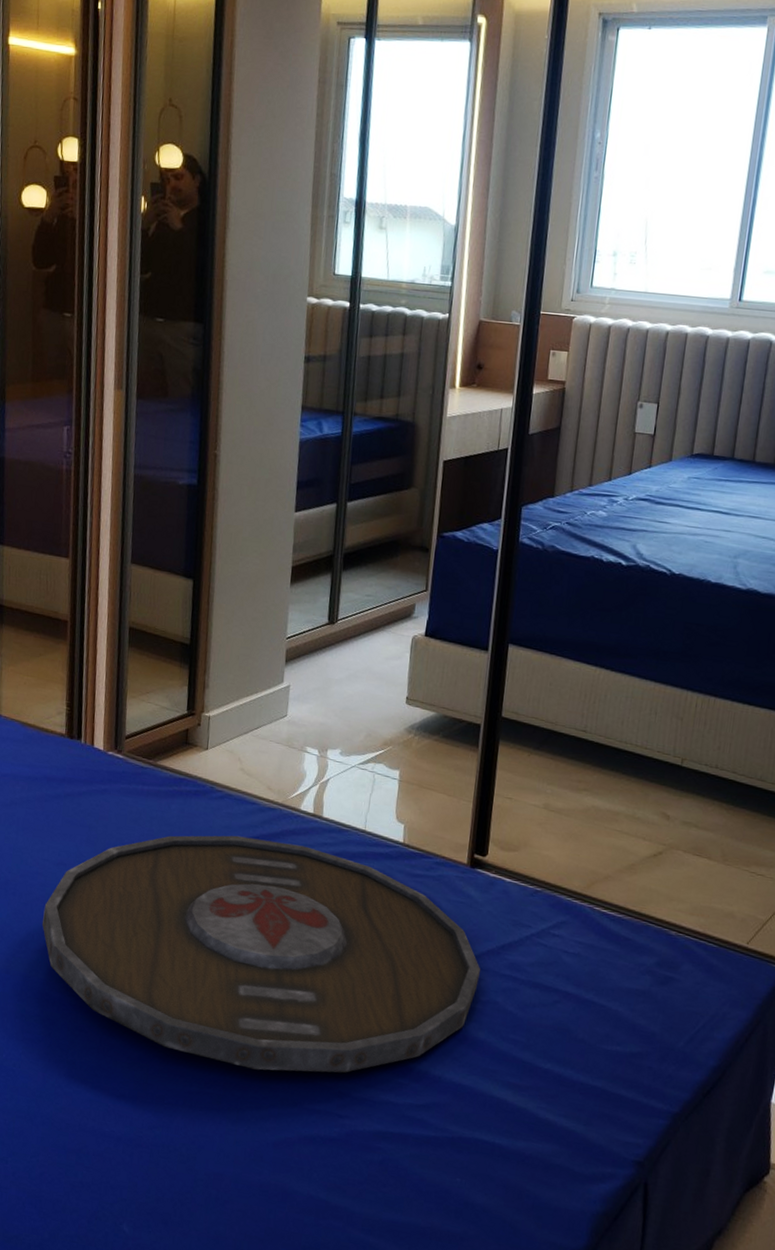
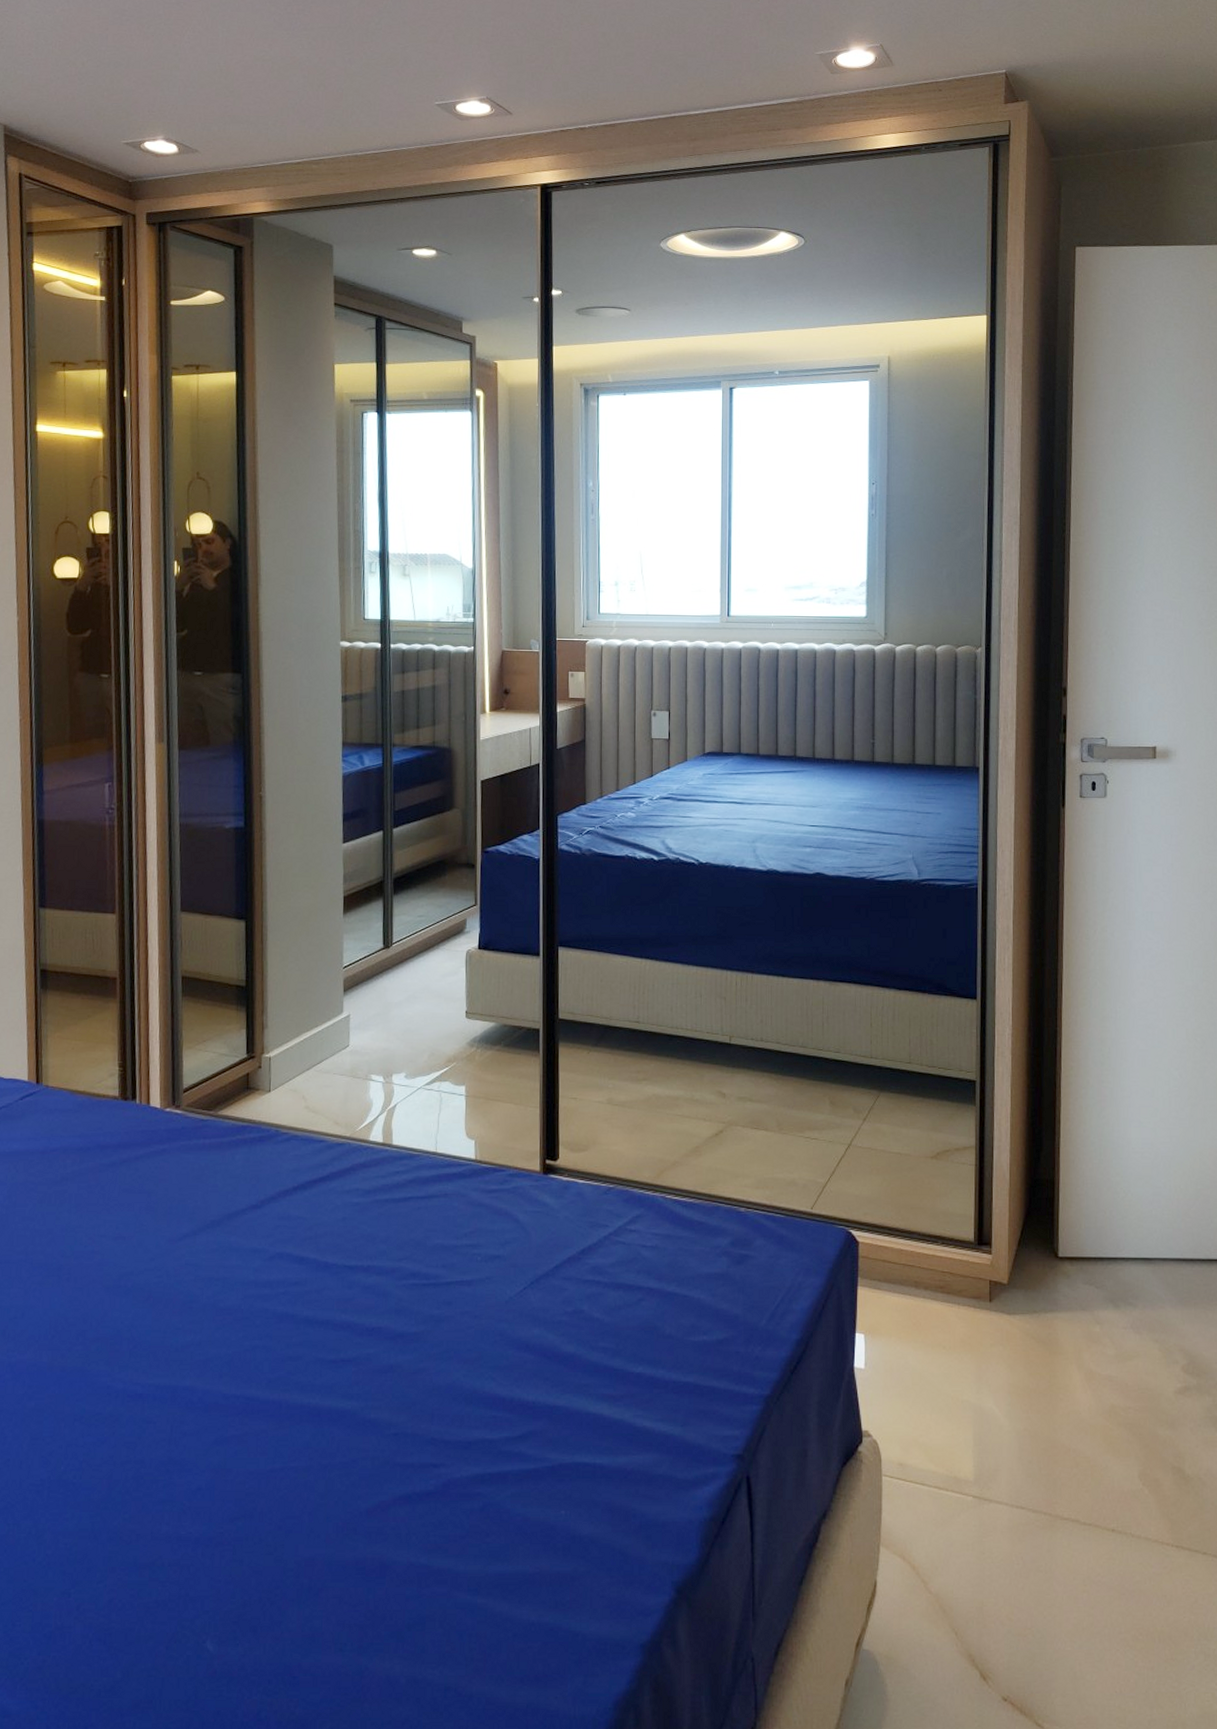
serving tray: present [41,835,480,1073] -> none [100,1178,563,1431]

